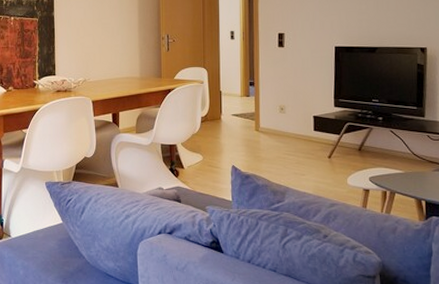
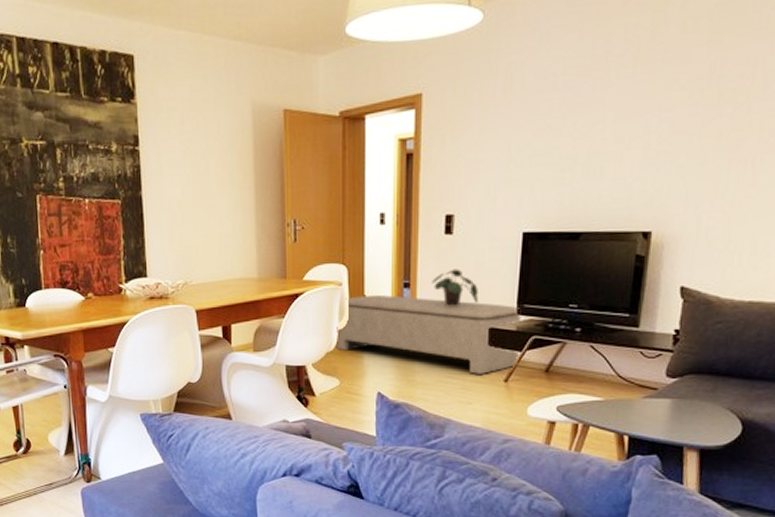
bench: none [200,90,338,152] -> present [337,294,521,374]
potted plant: none [270,72,305,100] -> present [432,269,478,306]

